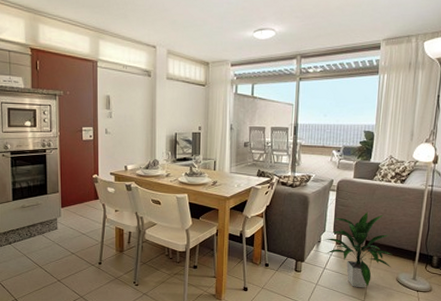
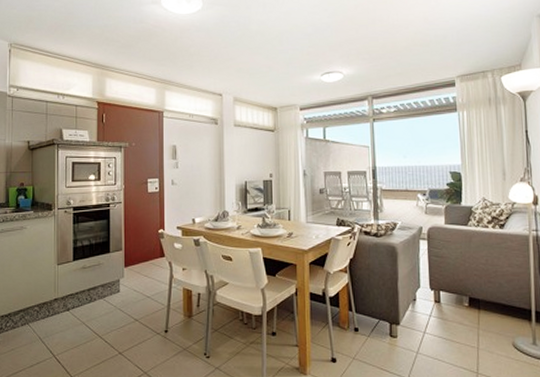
indoor plant: present [324,212,393,288] -> none [419,263,504,357]

